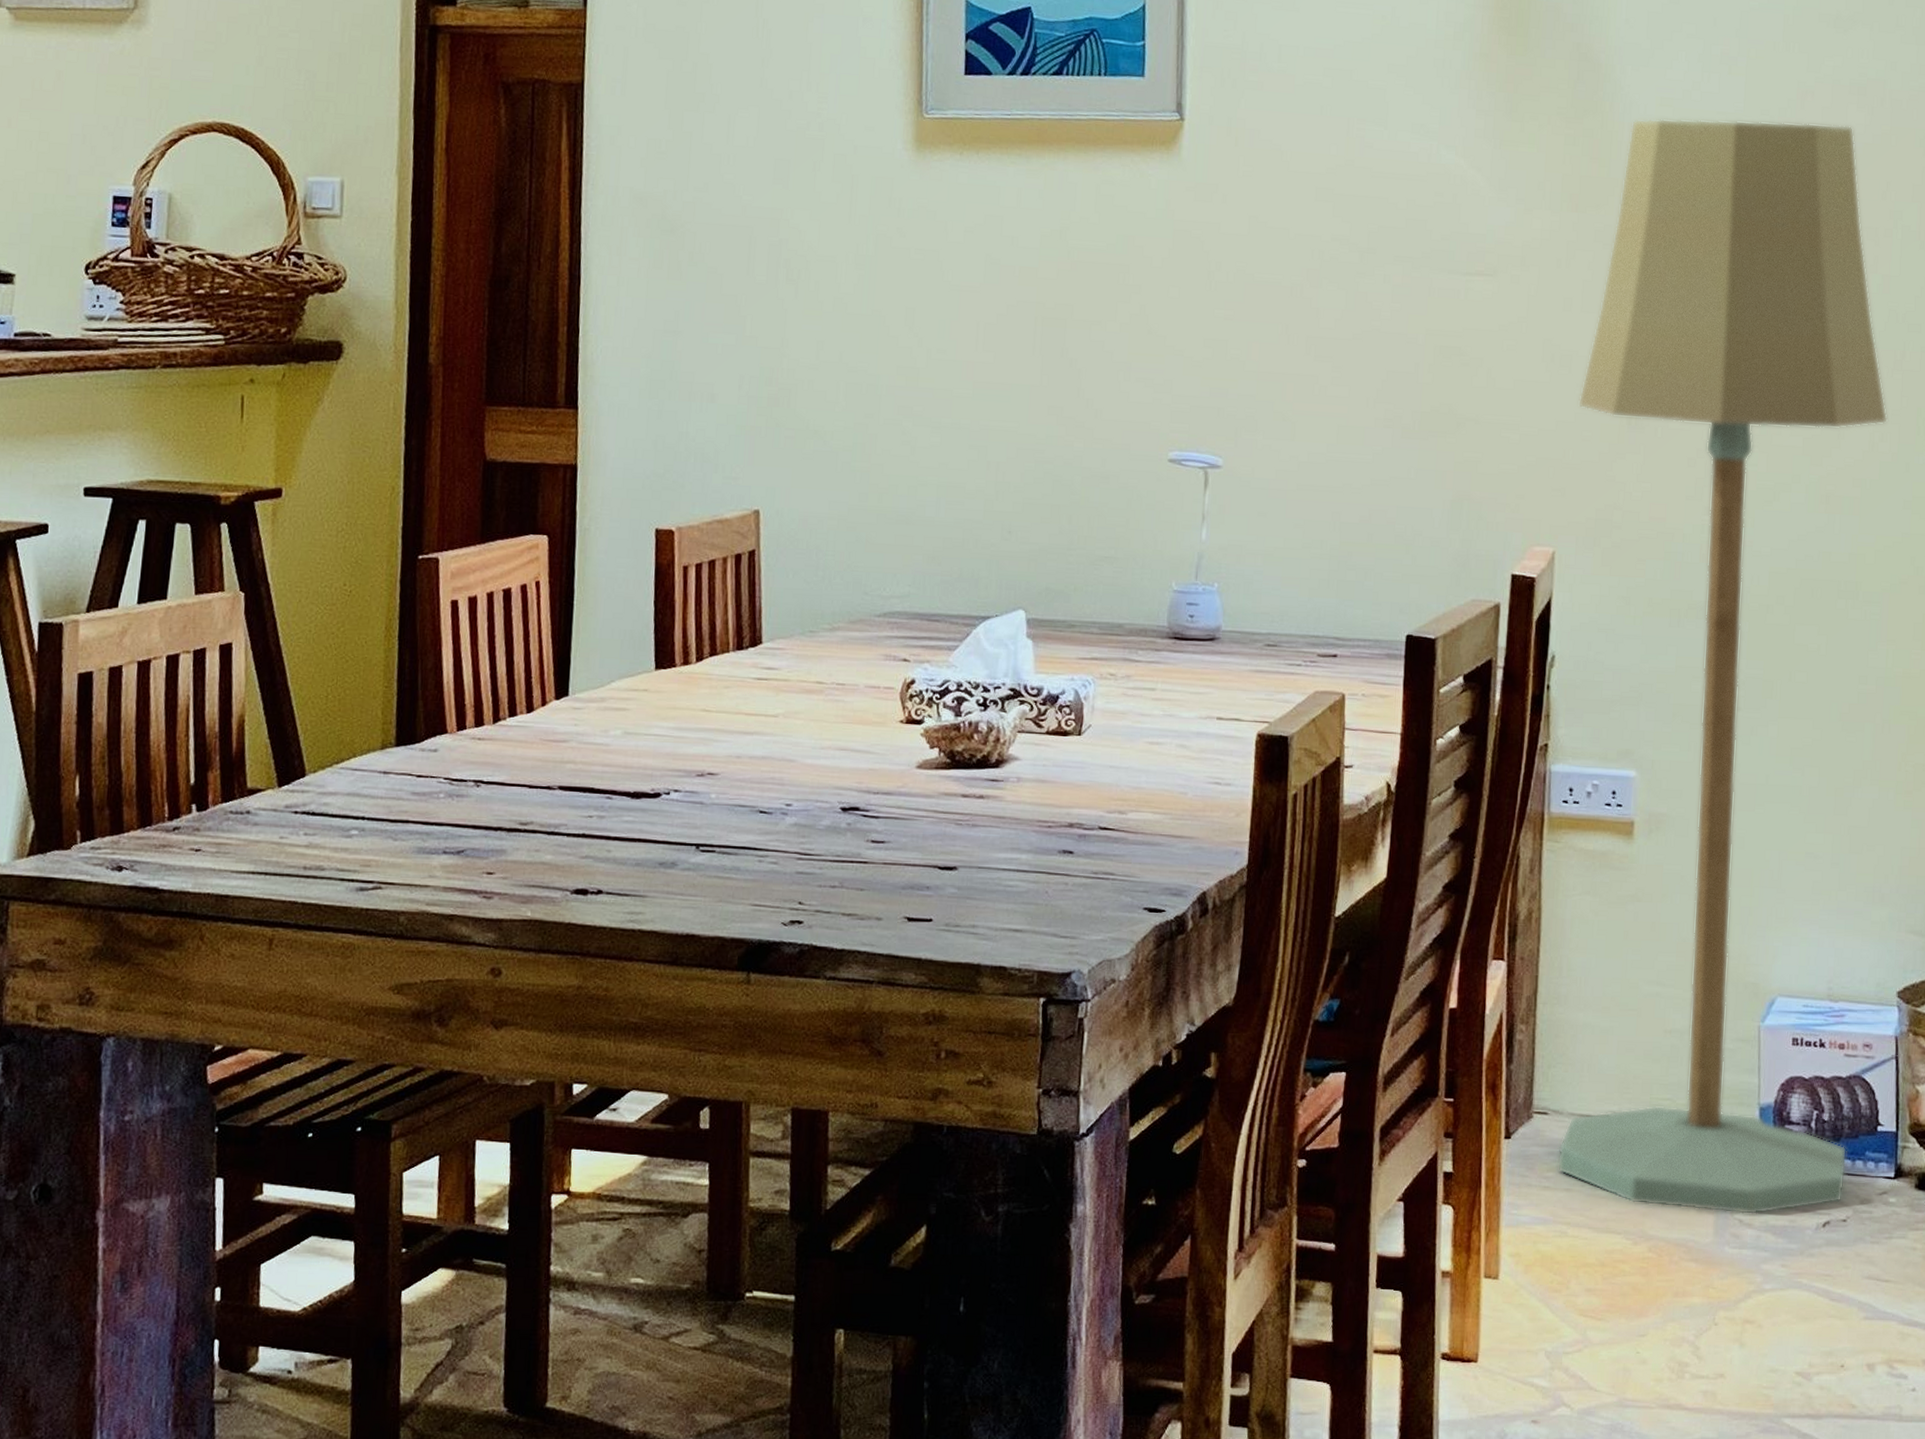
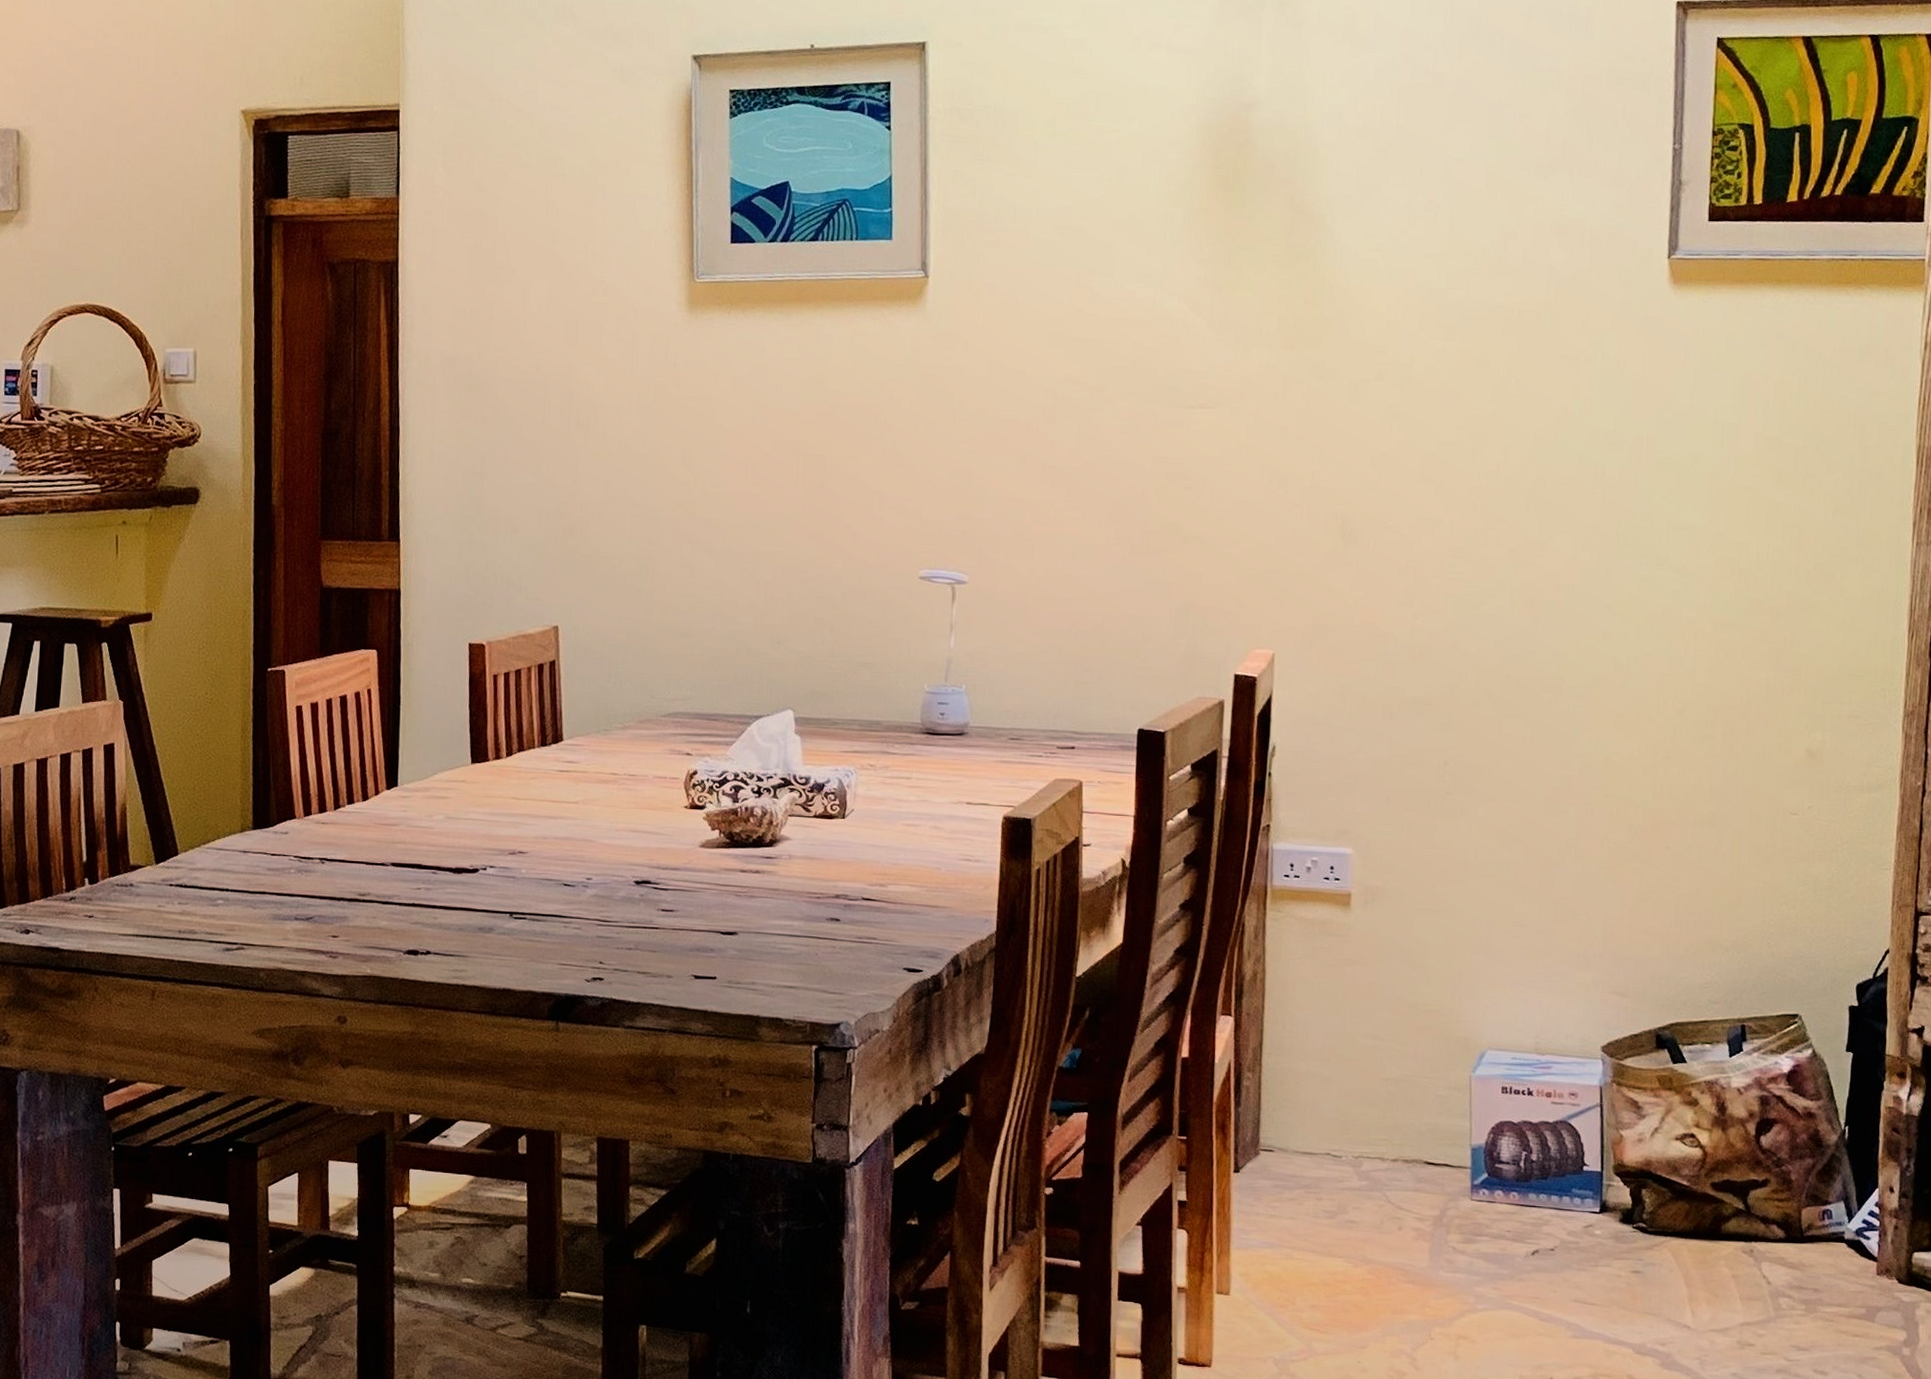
floor lamp: present [1557,118,1888,1215] -> none [1282,261,1589,1243]

